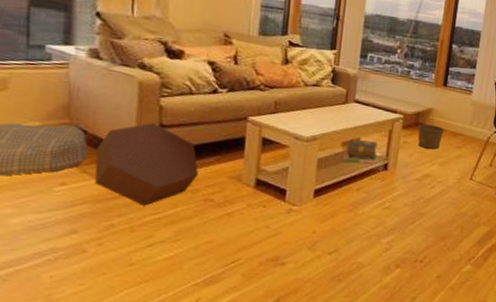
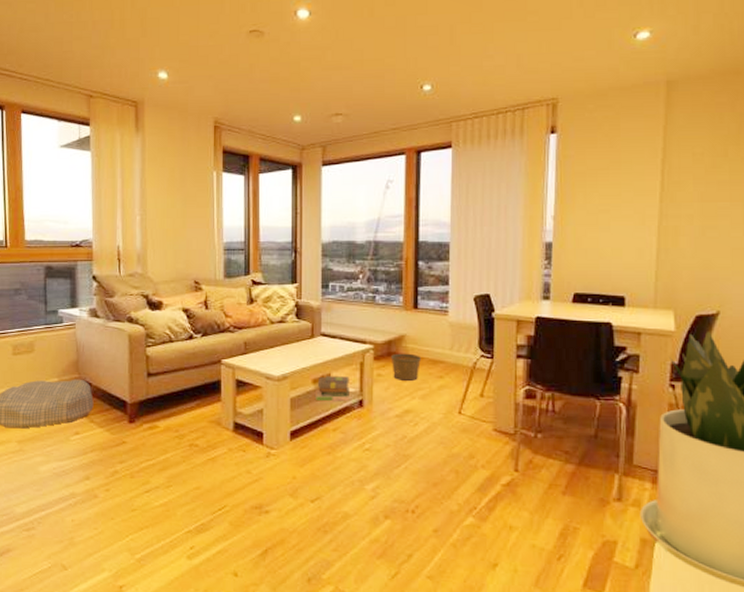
pouf: present [94,123,198,206] -> none [99,372,182,452]

